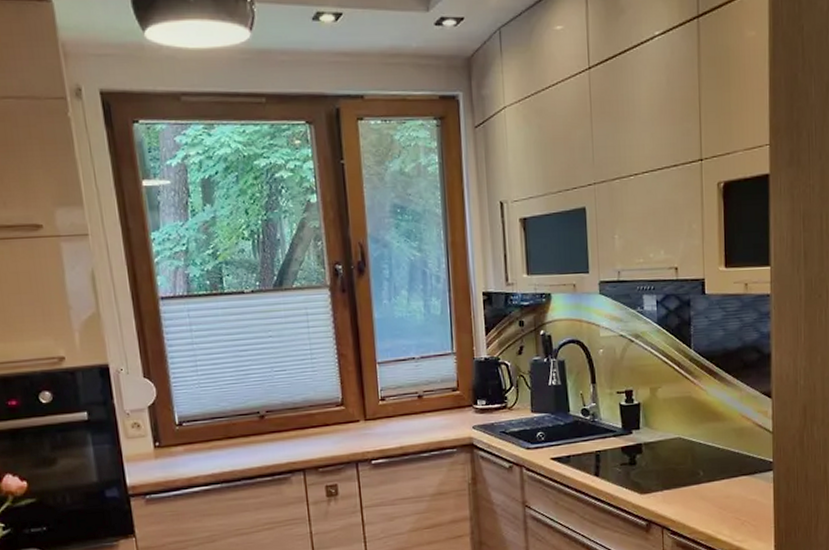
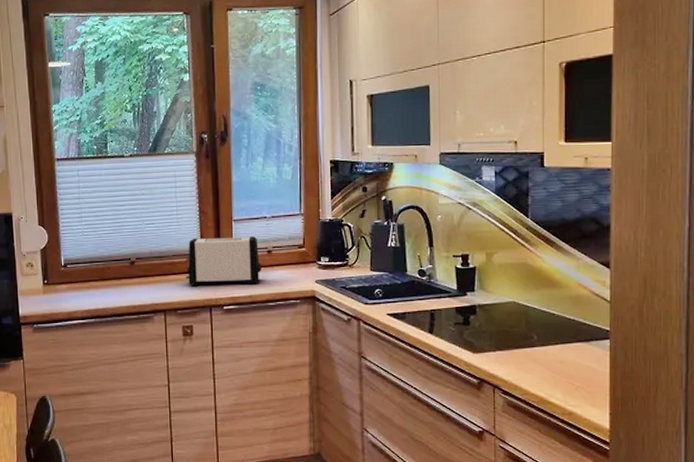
toaster: none [325,380,412,441] -> present [185,236,261,287]

